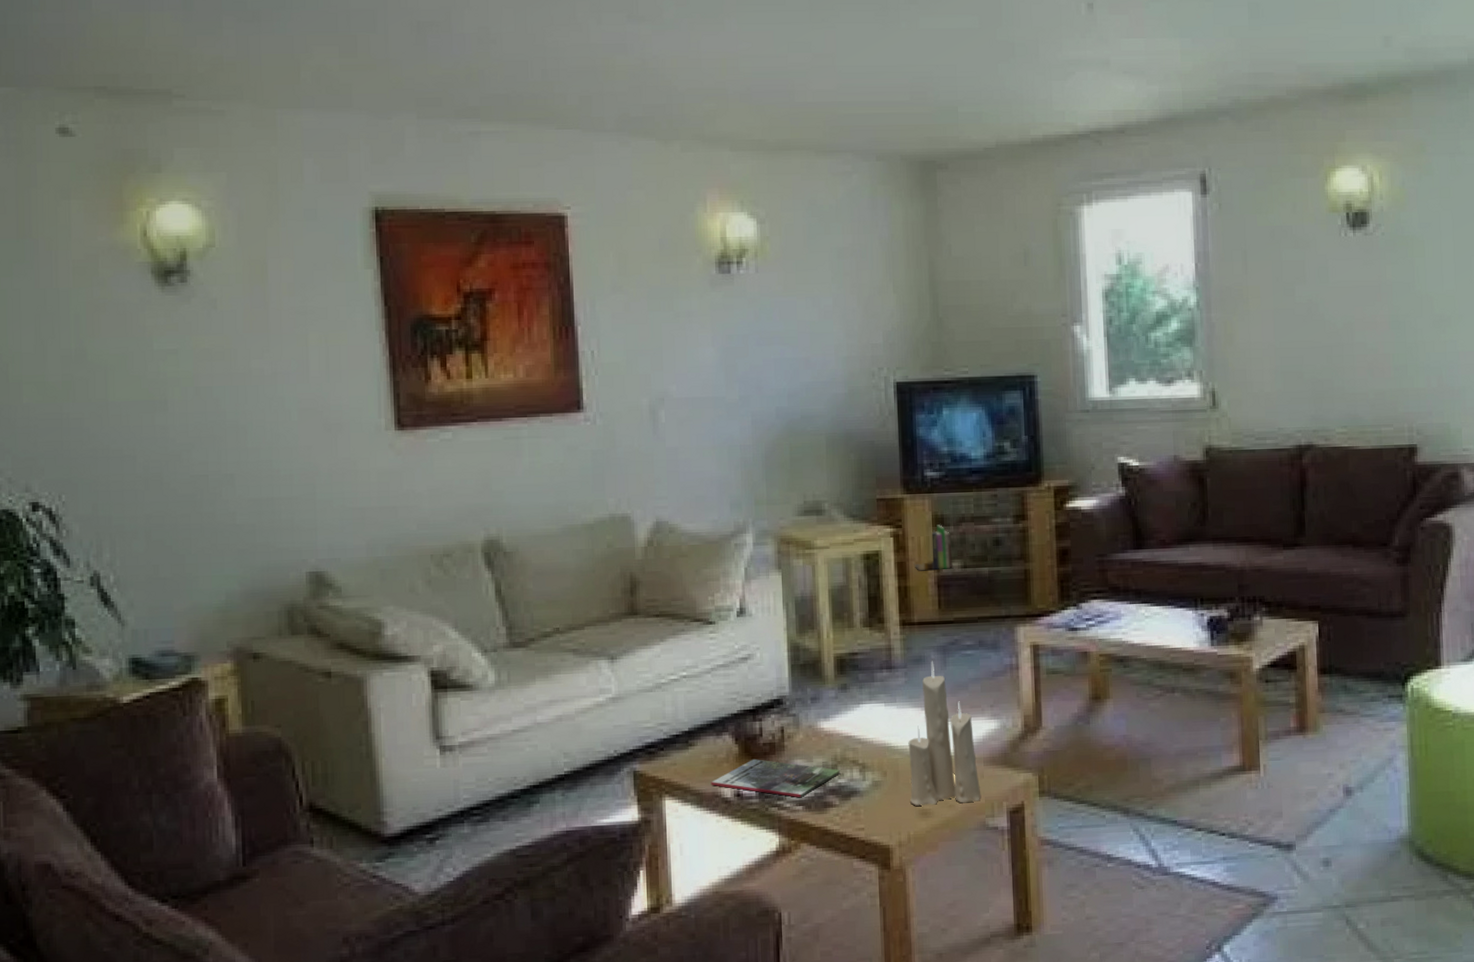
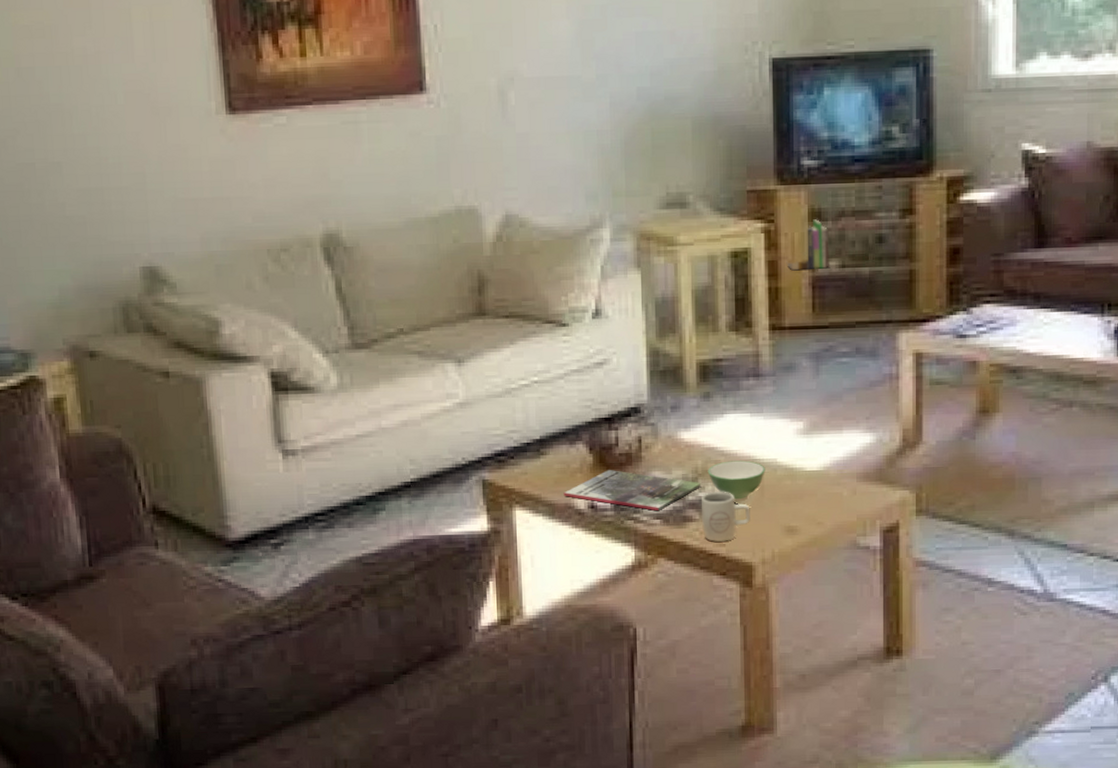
mug: none [840,778,887,826] -> present [701,492,750,542]
bowl: none [846,747,900,788] -> present [707,460,765,502]
candle: present [908,661,981,806] -> none [775,368,853,522]

